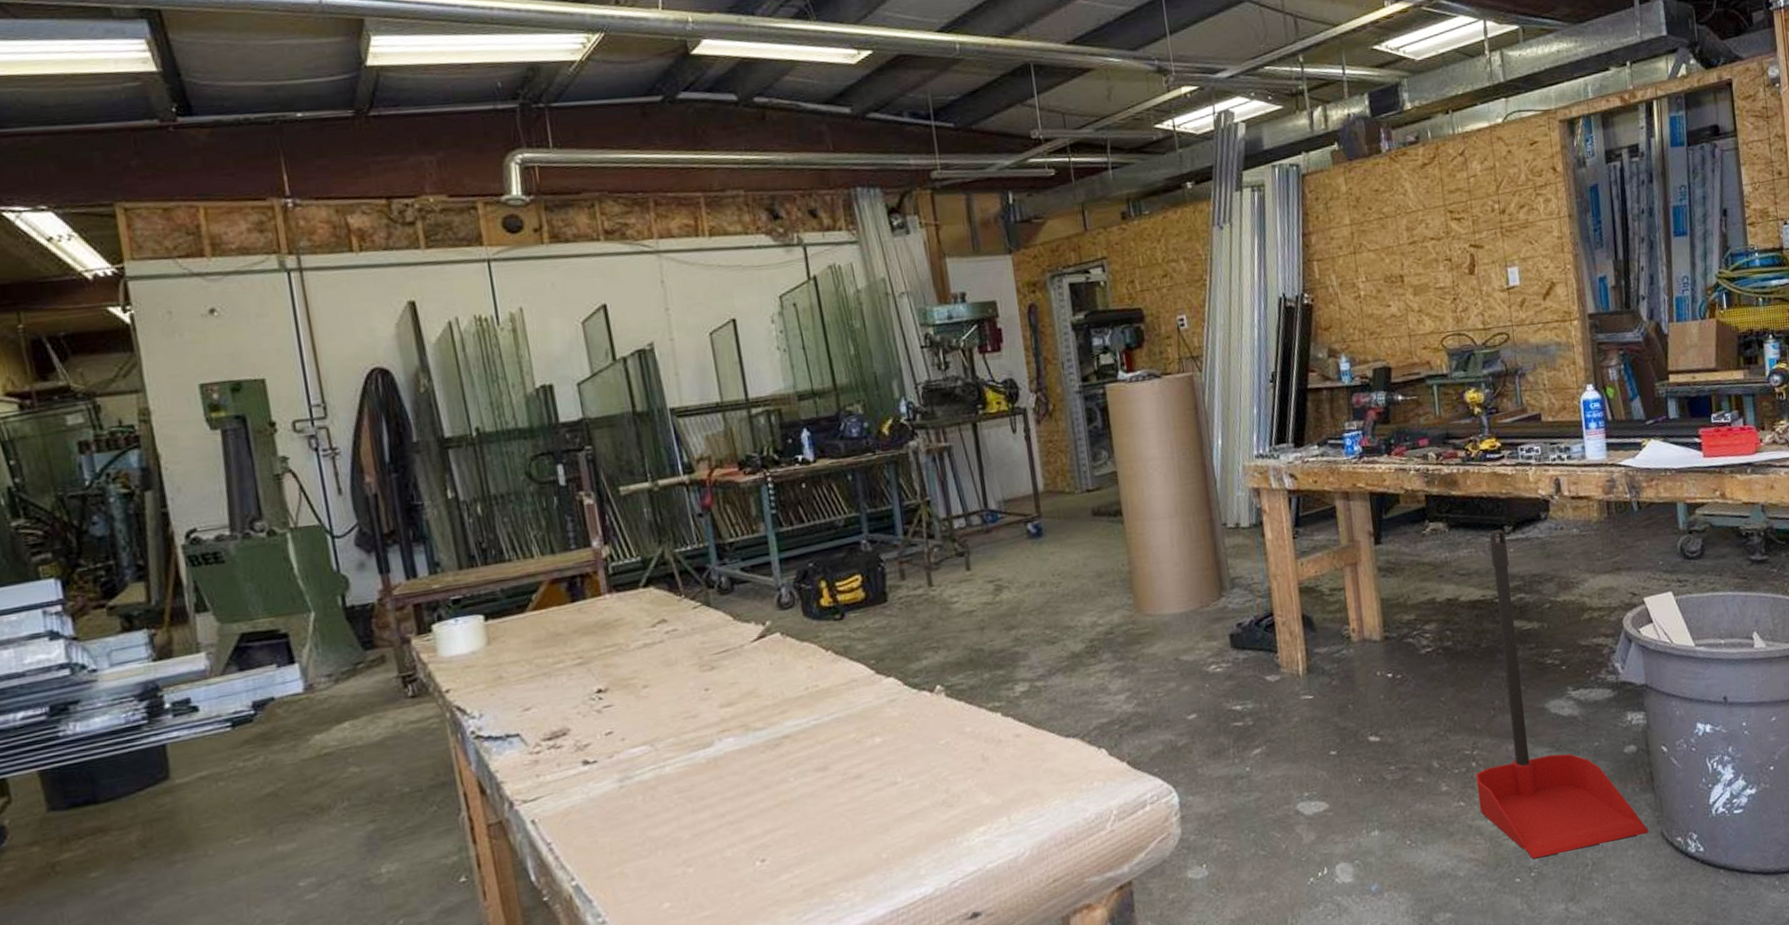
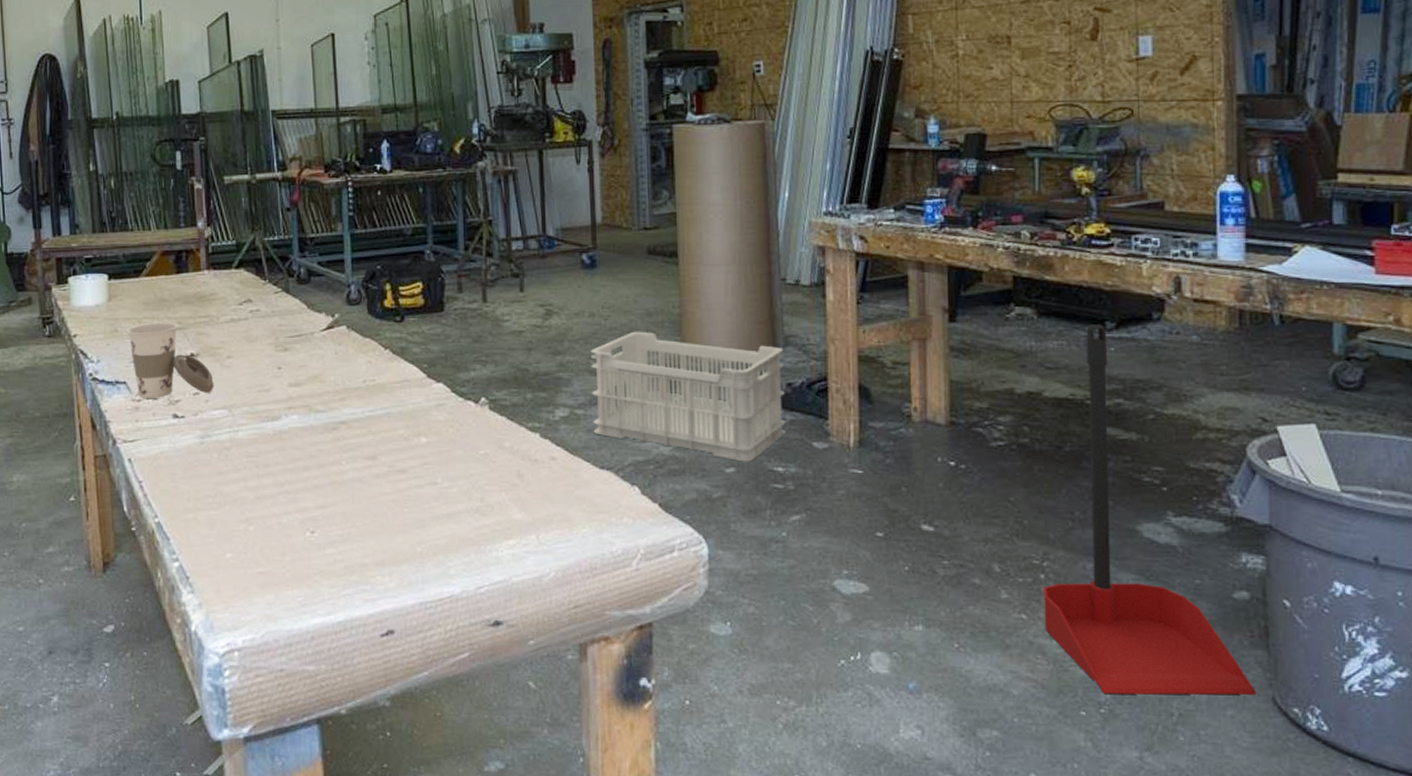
cup: none [513,657,631,749] -> present [126,322,214,398]
plastic crate: none [1045,590,1240,707] -> present [591,331,786,462]

